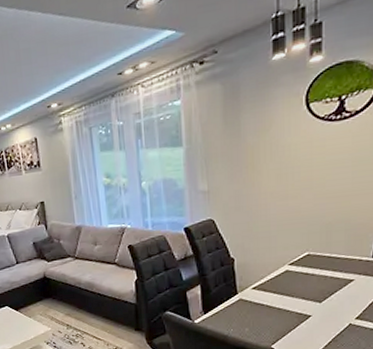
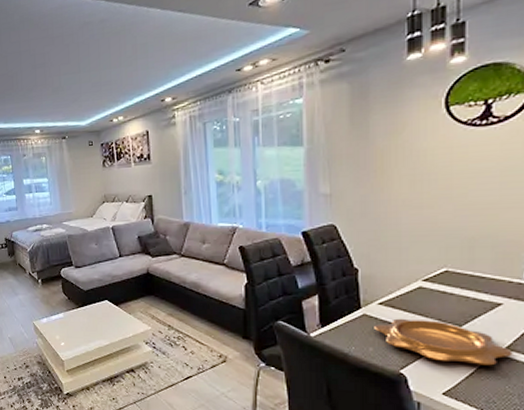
decorative bowl: none [249,299,362,335] -> present [374,318,513,366]

